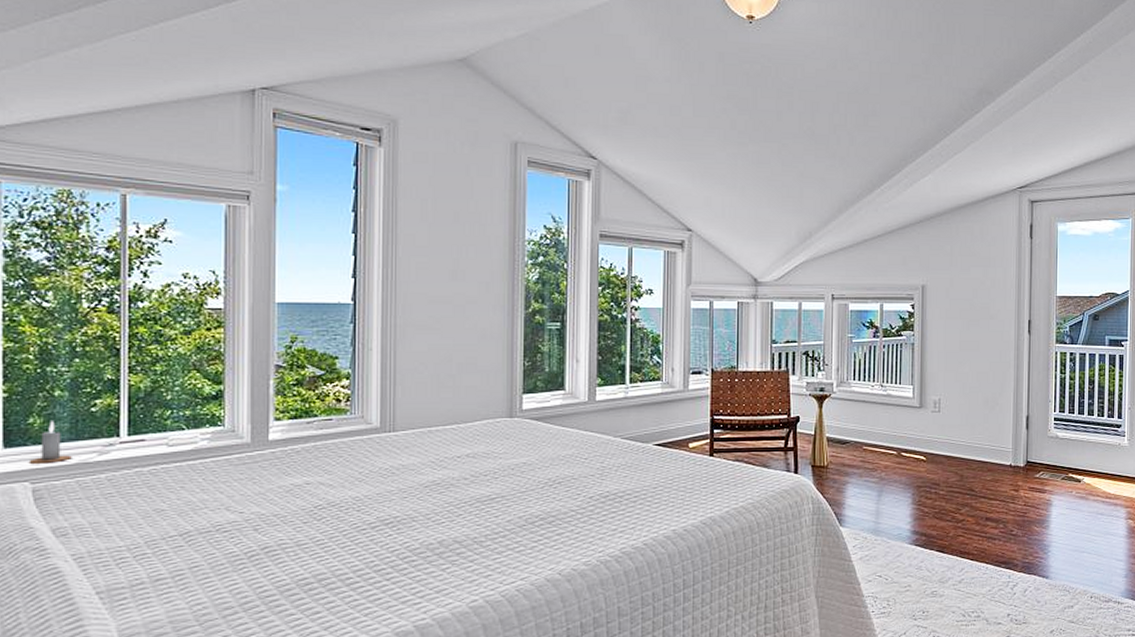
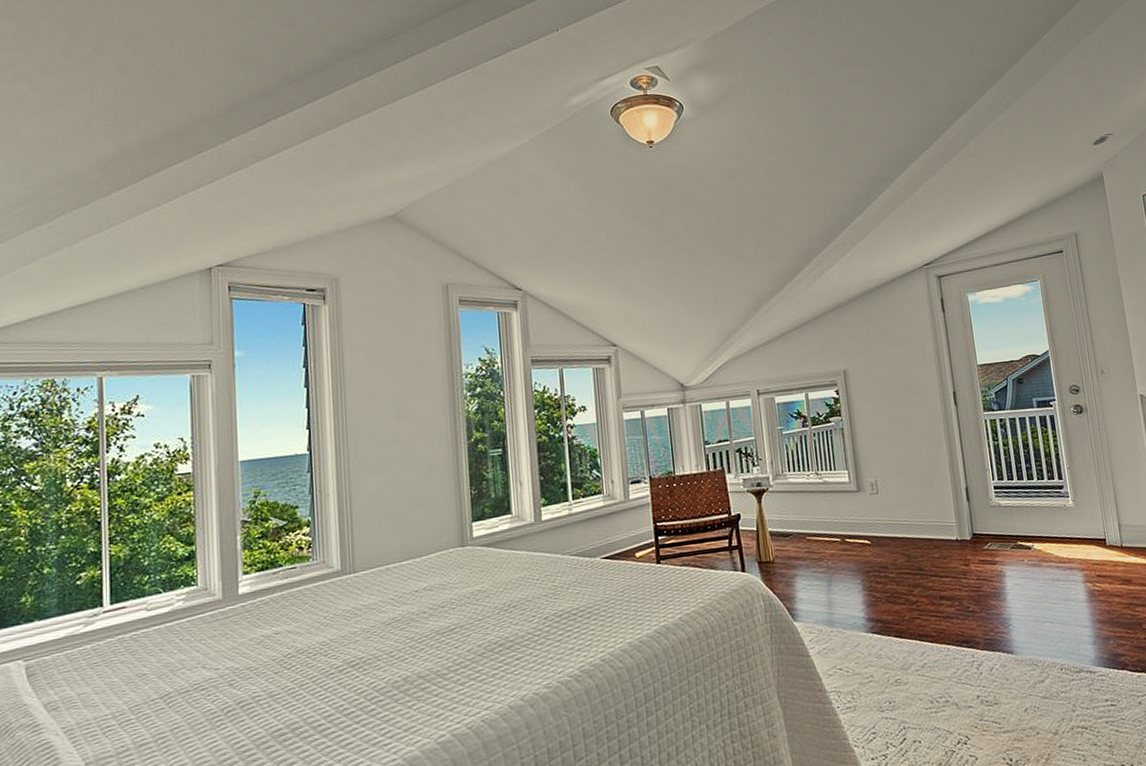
candle: present [28,421,72,463] -> none [22,598,60,642]

